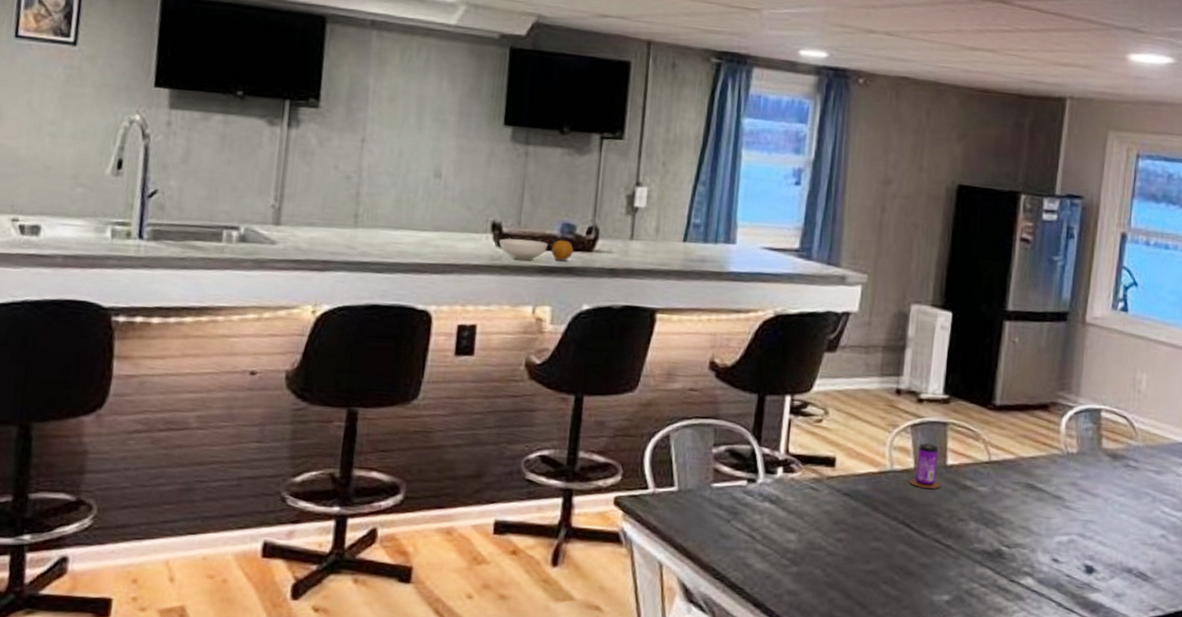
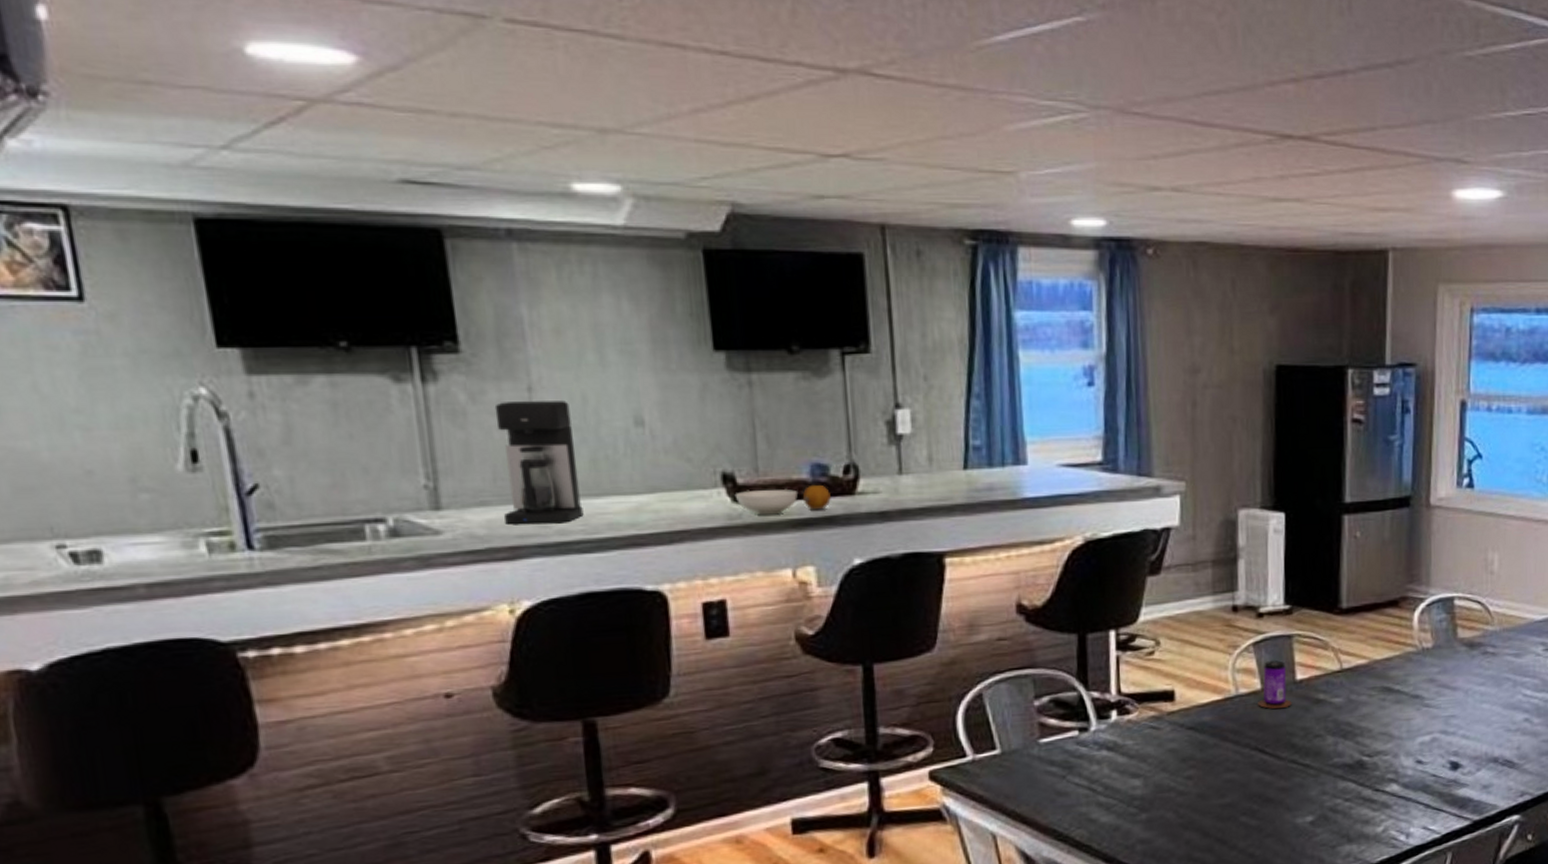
coffee maker: none [324,148,389,247] -> present [494,401,584,526]

